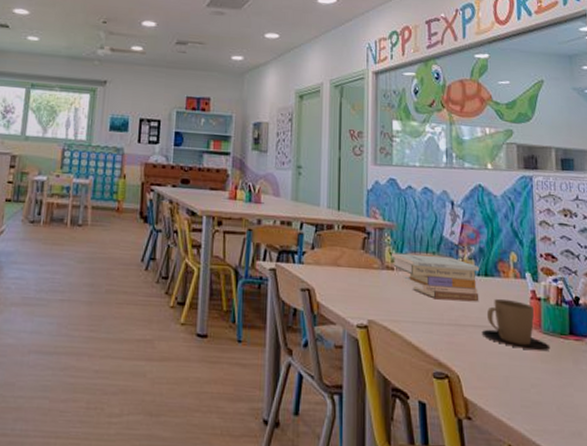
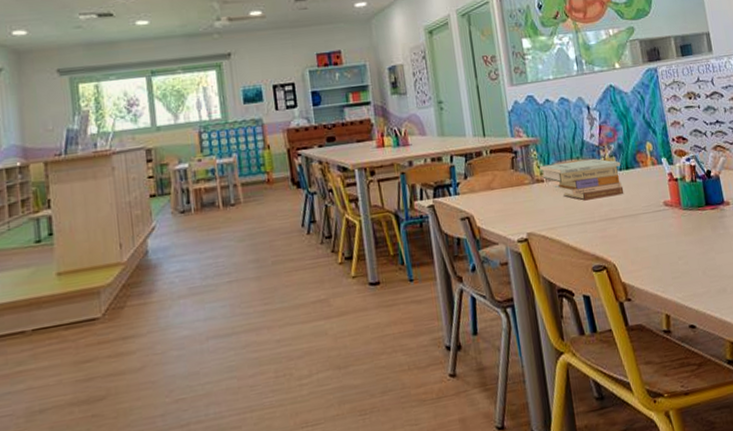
cup: present [481,298,551,351] -> none [630,185,691,228]

